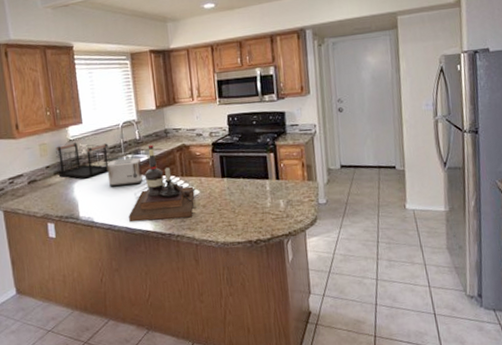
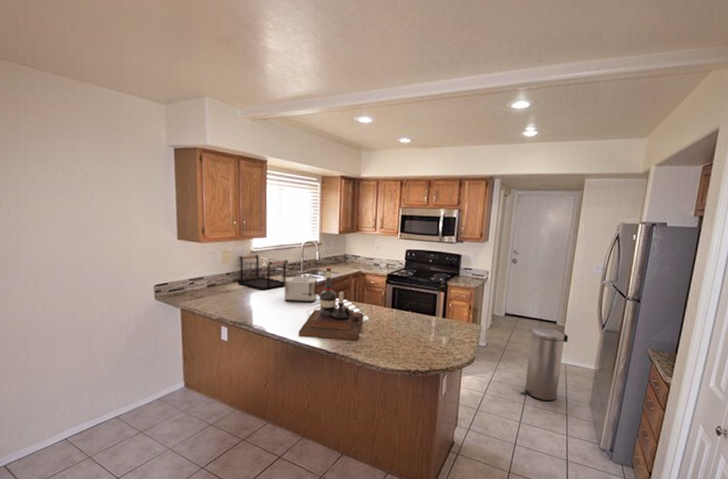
pedal bin: none [369,174,412,254] -> present [519,327,569,402]

